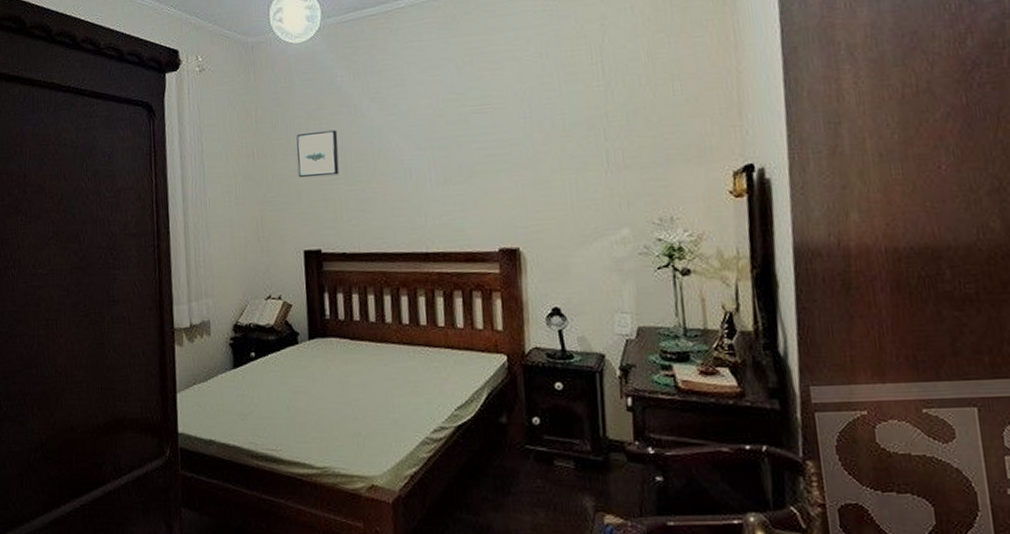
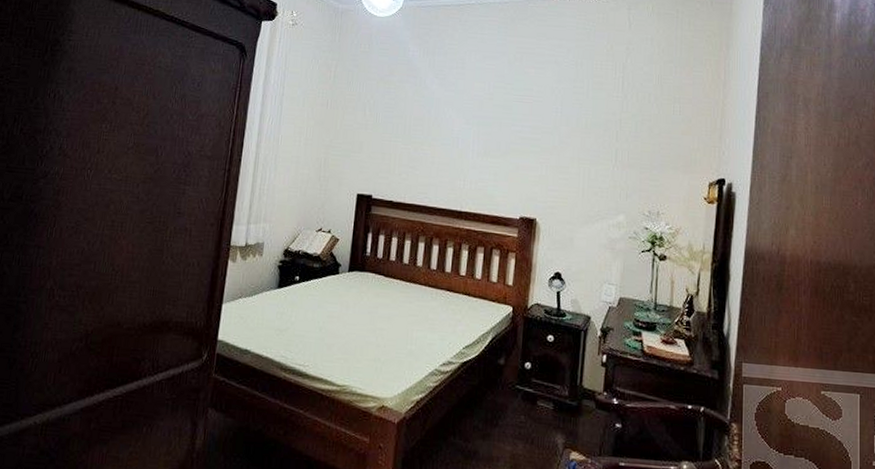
wall art: present [296,129,339,178] -> none [363,93,402,134]

